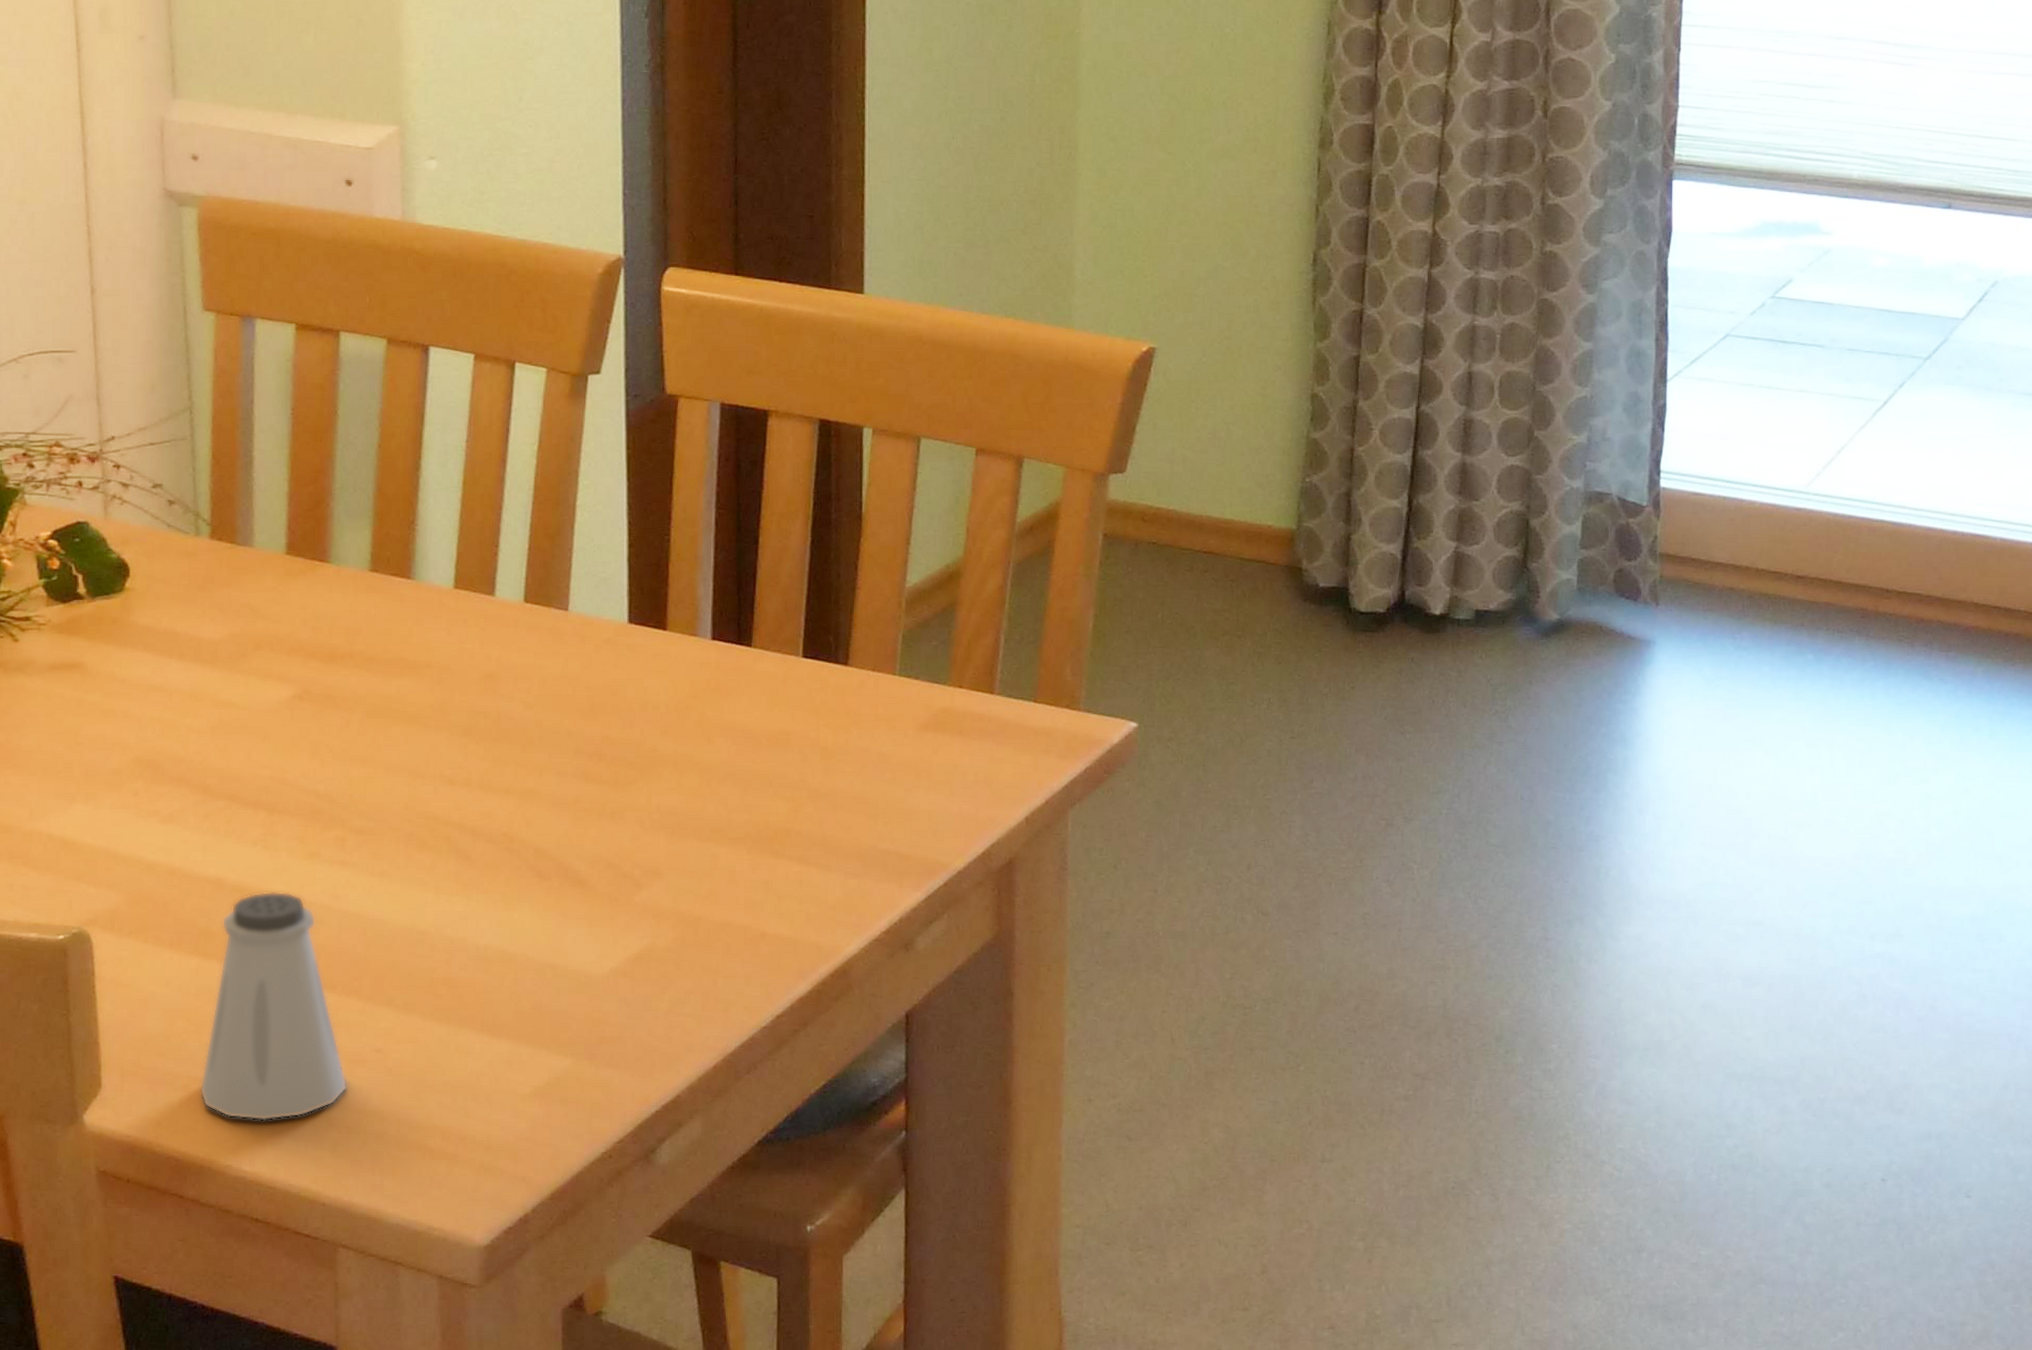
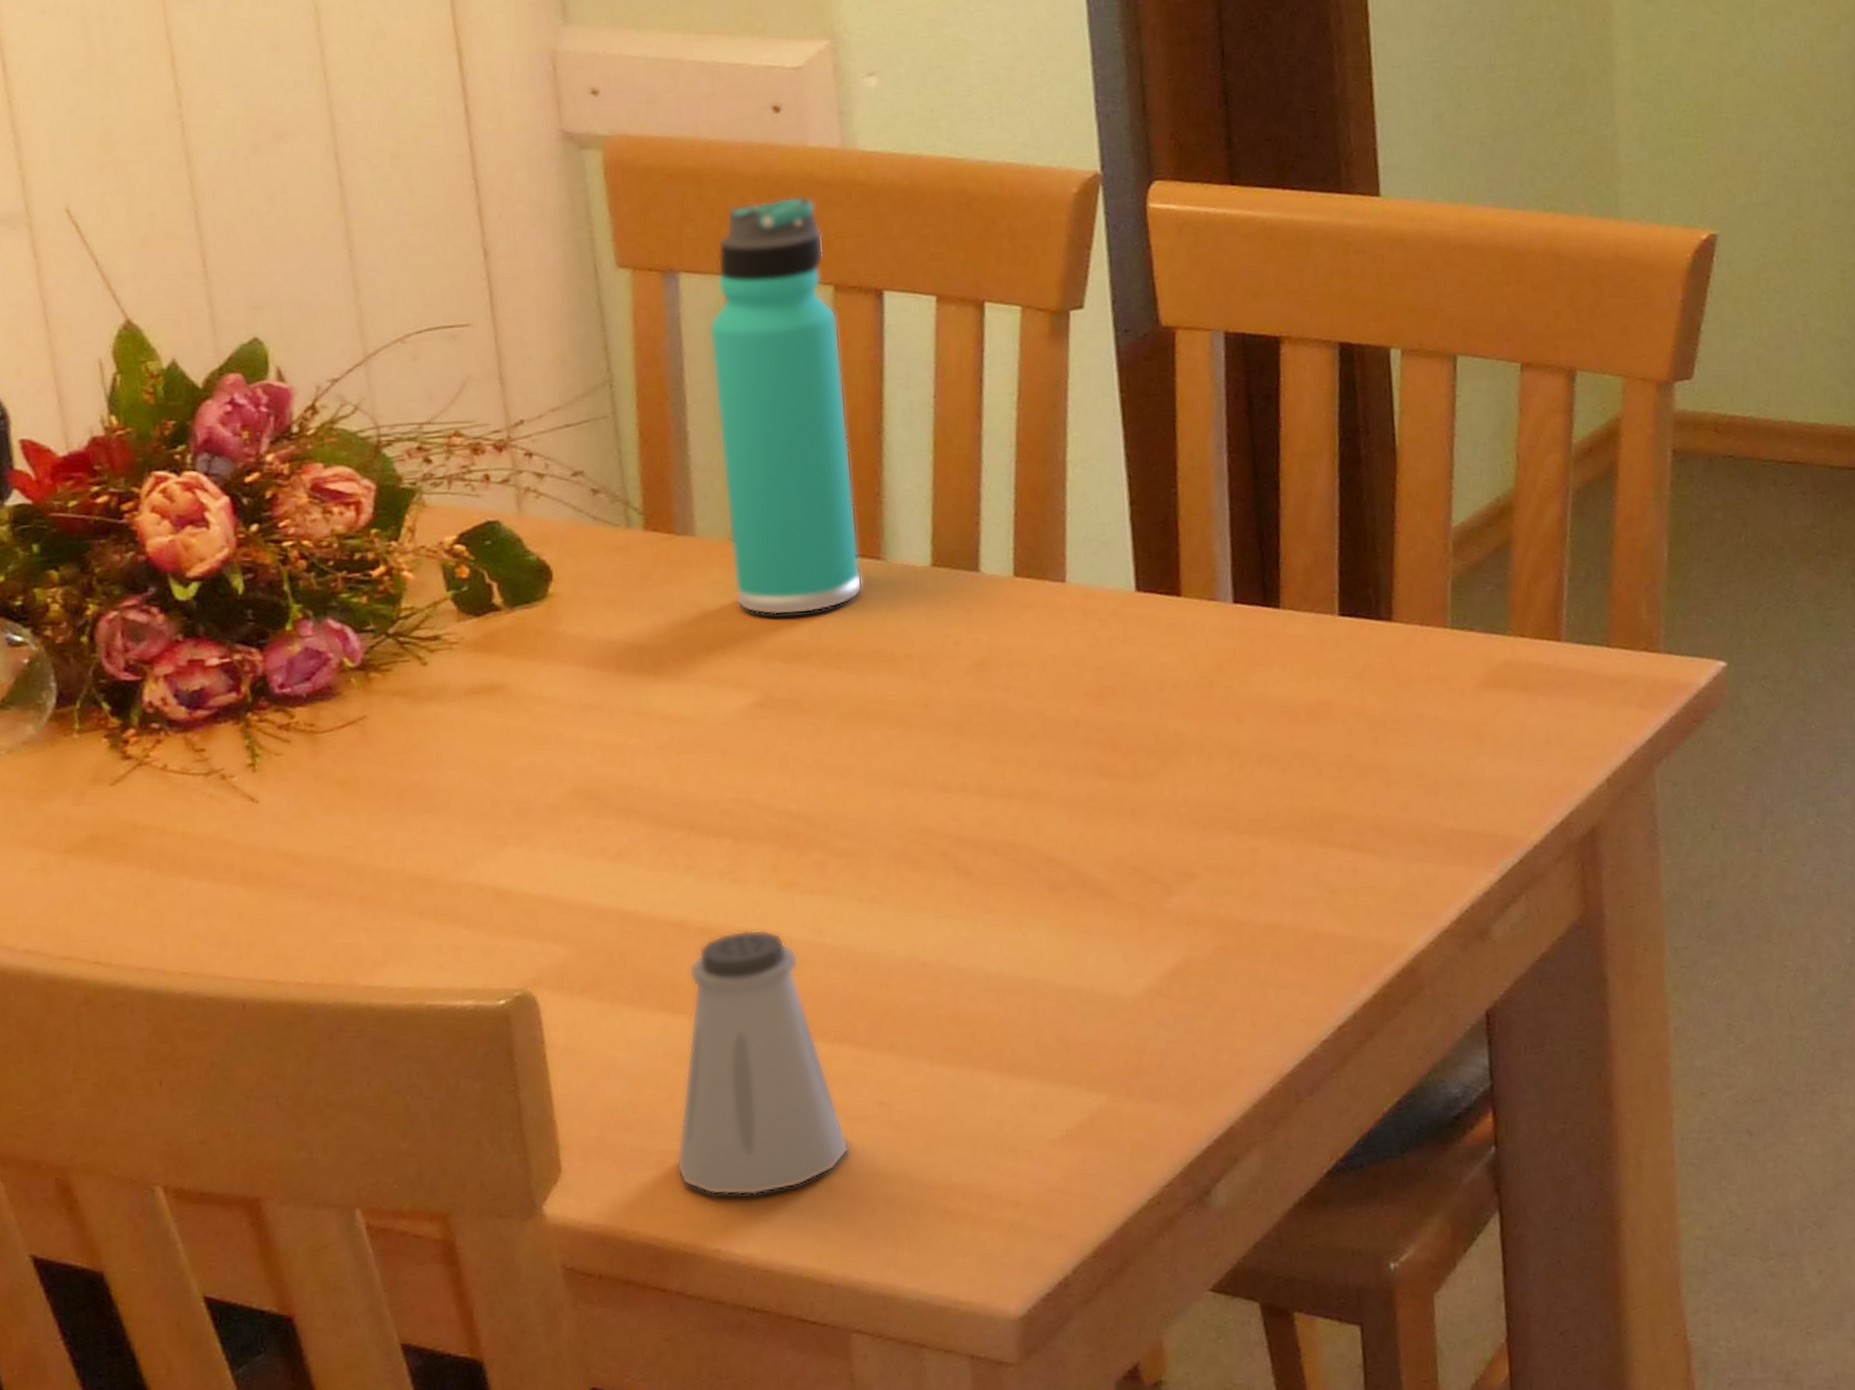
thermos bottle: none [278,258,393,621] -> present [709,195,863,616]

